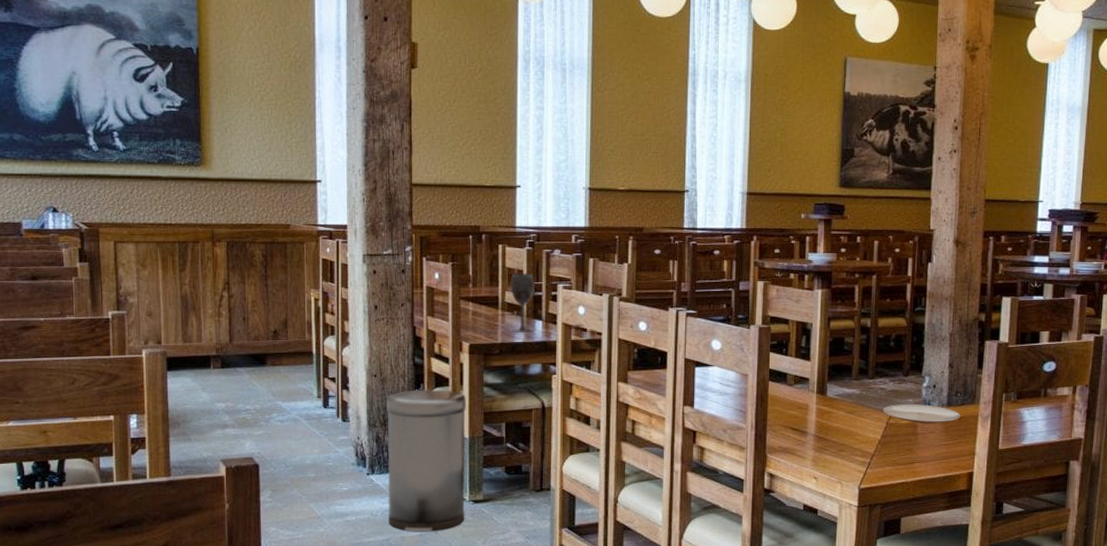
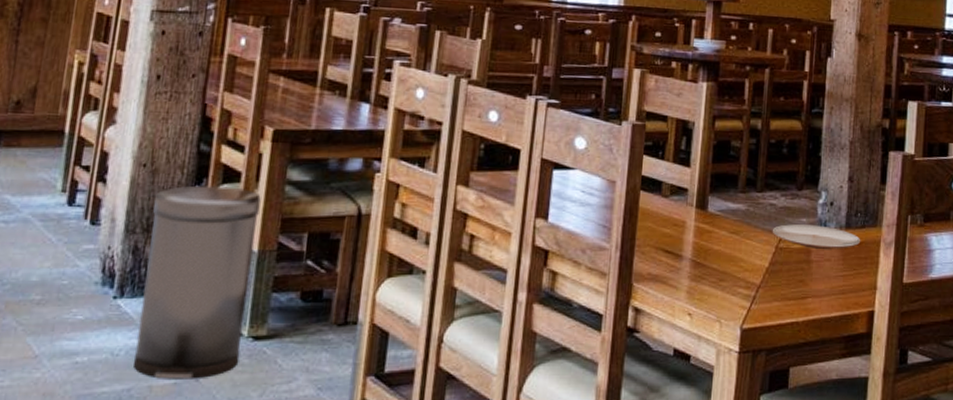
wine glass: present [510,273,534,333] -> none [331,43,366,118]

